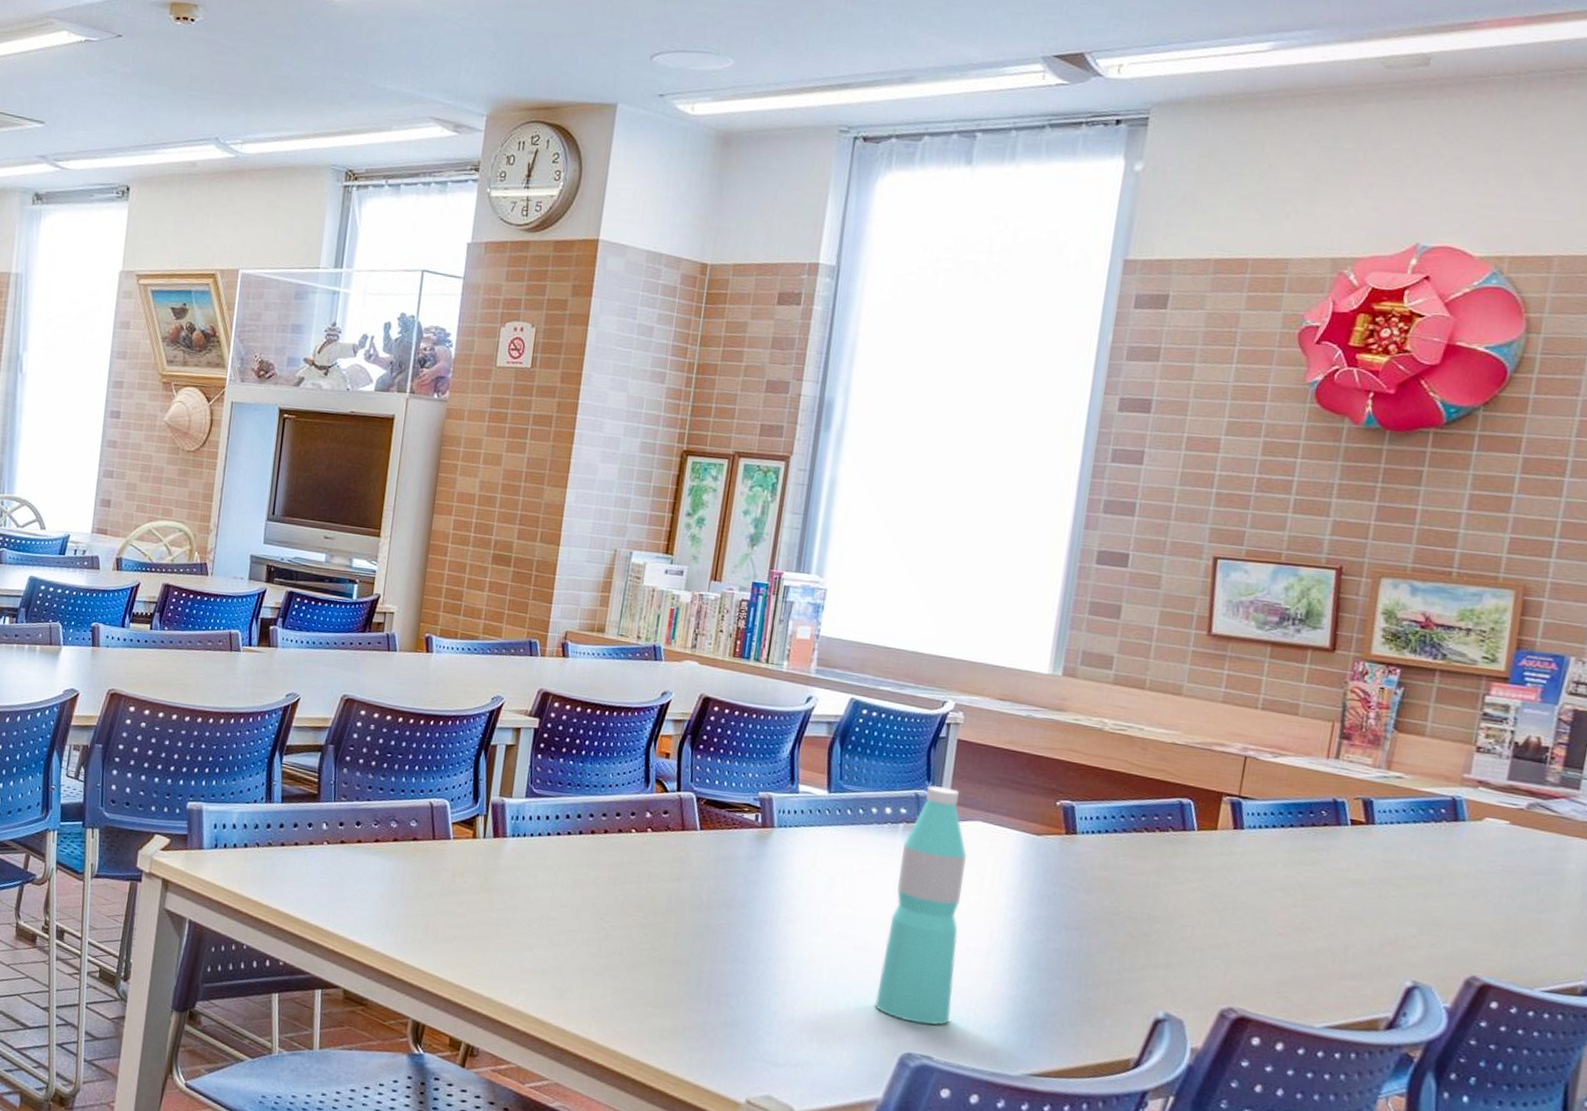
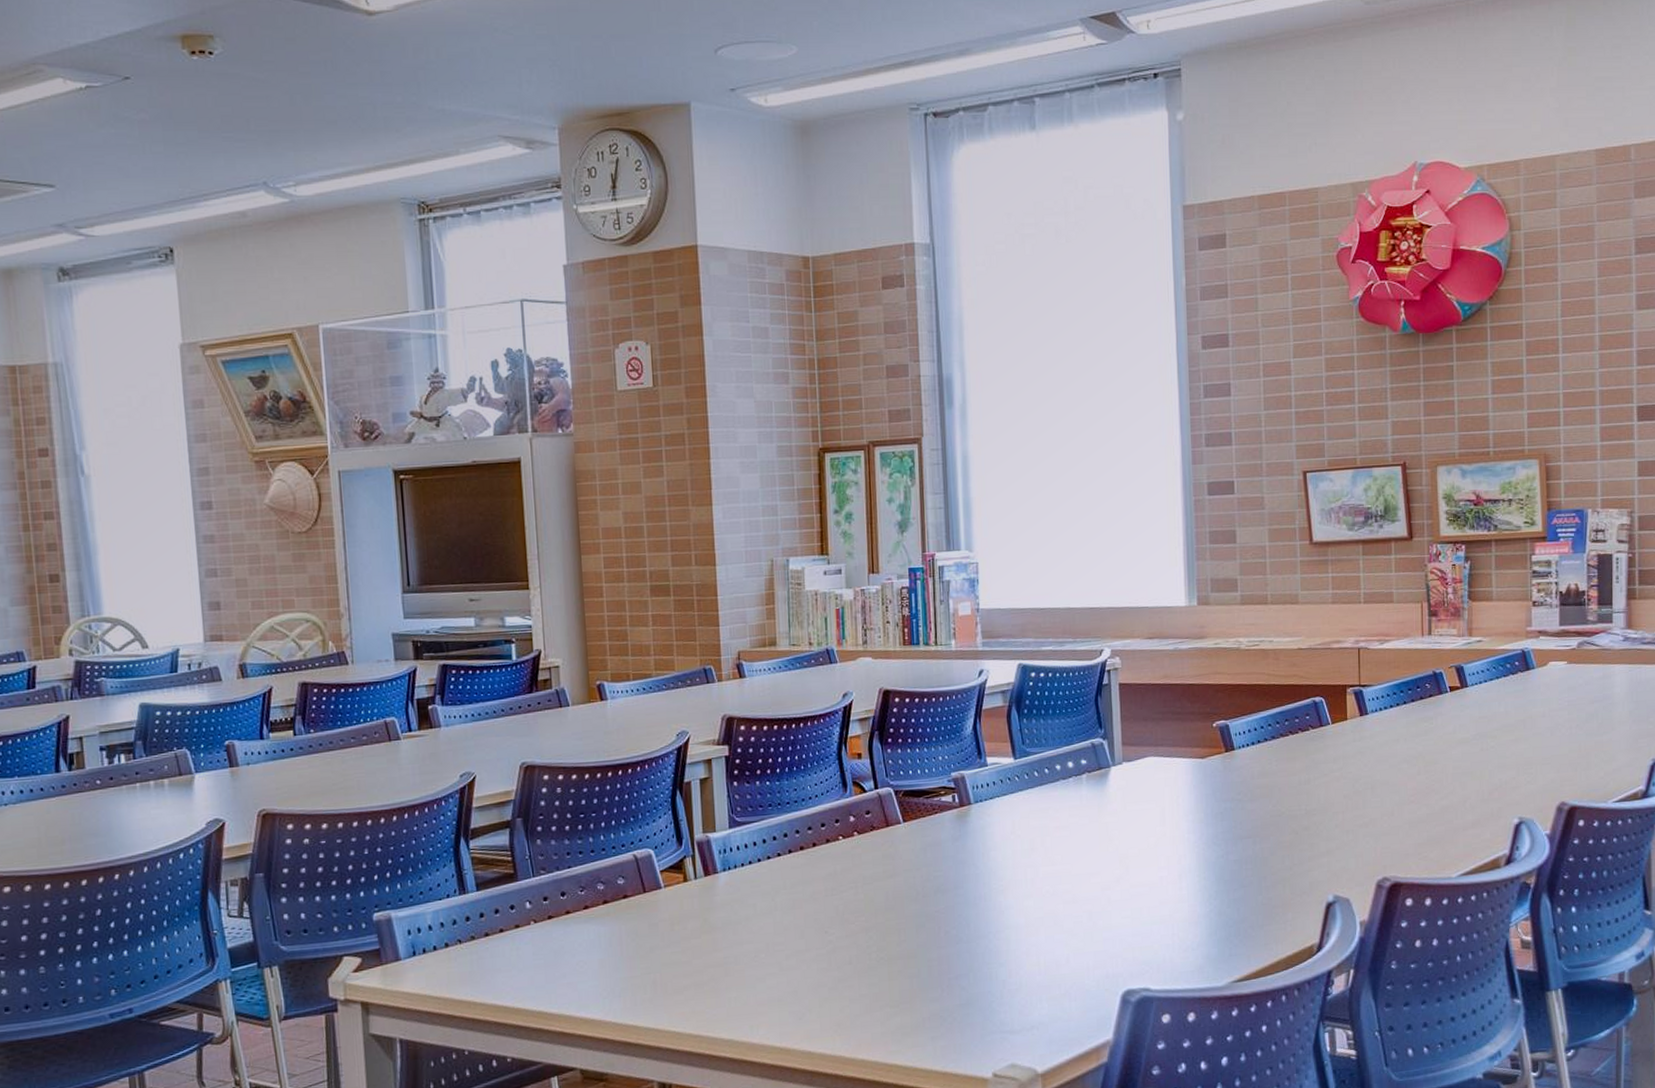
water bottle: present [874,785,968,1025] -> none [1090,730,1158,960]

